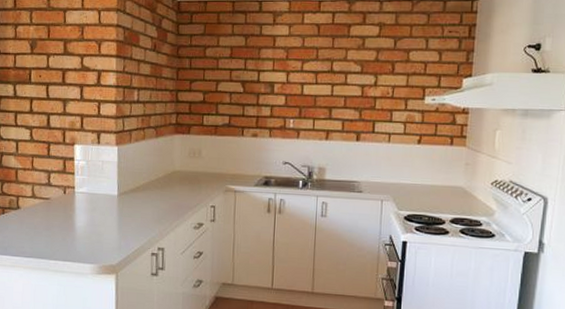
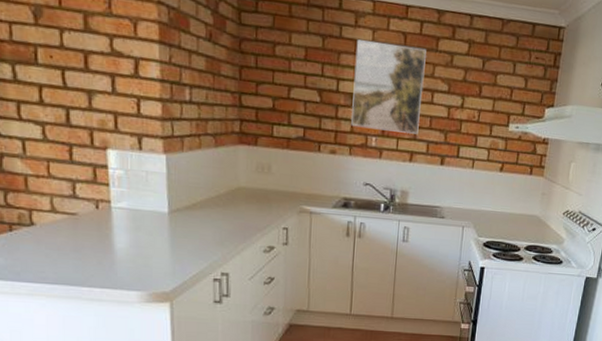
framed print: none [271,35,339,114] -> present [351,40,426,134]

